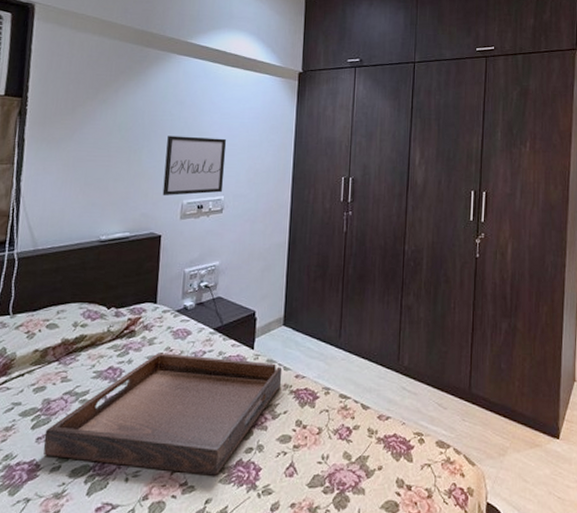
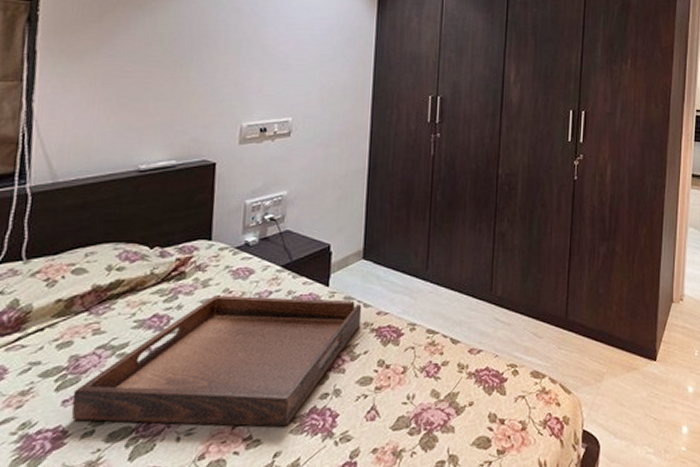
wall art: present [162,135,227,196] -> none [216,48,295,117]

